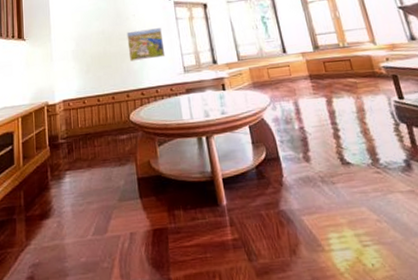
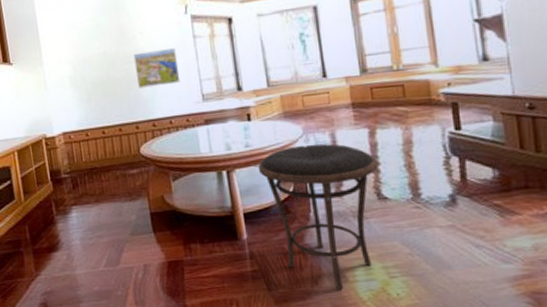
side table: none [233,111,344,259] -> present [258,144,378,289]

